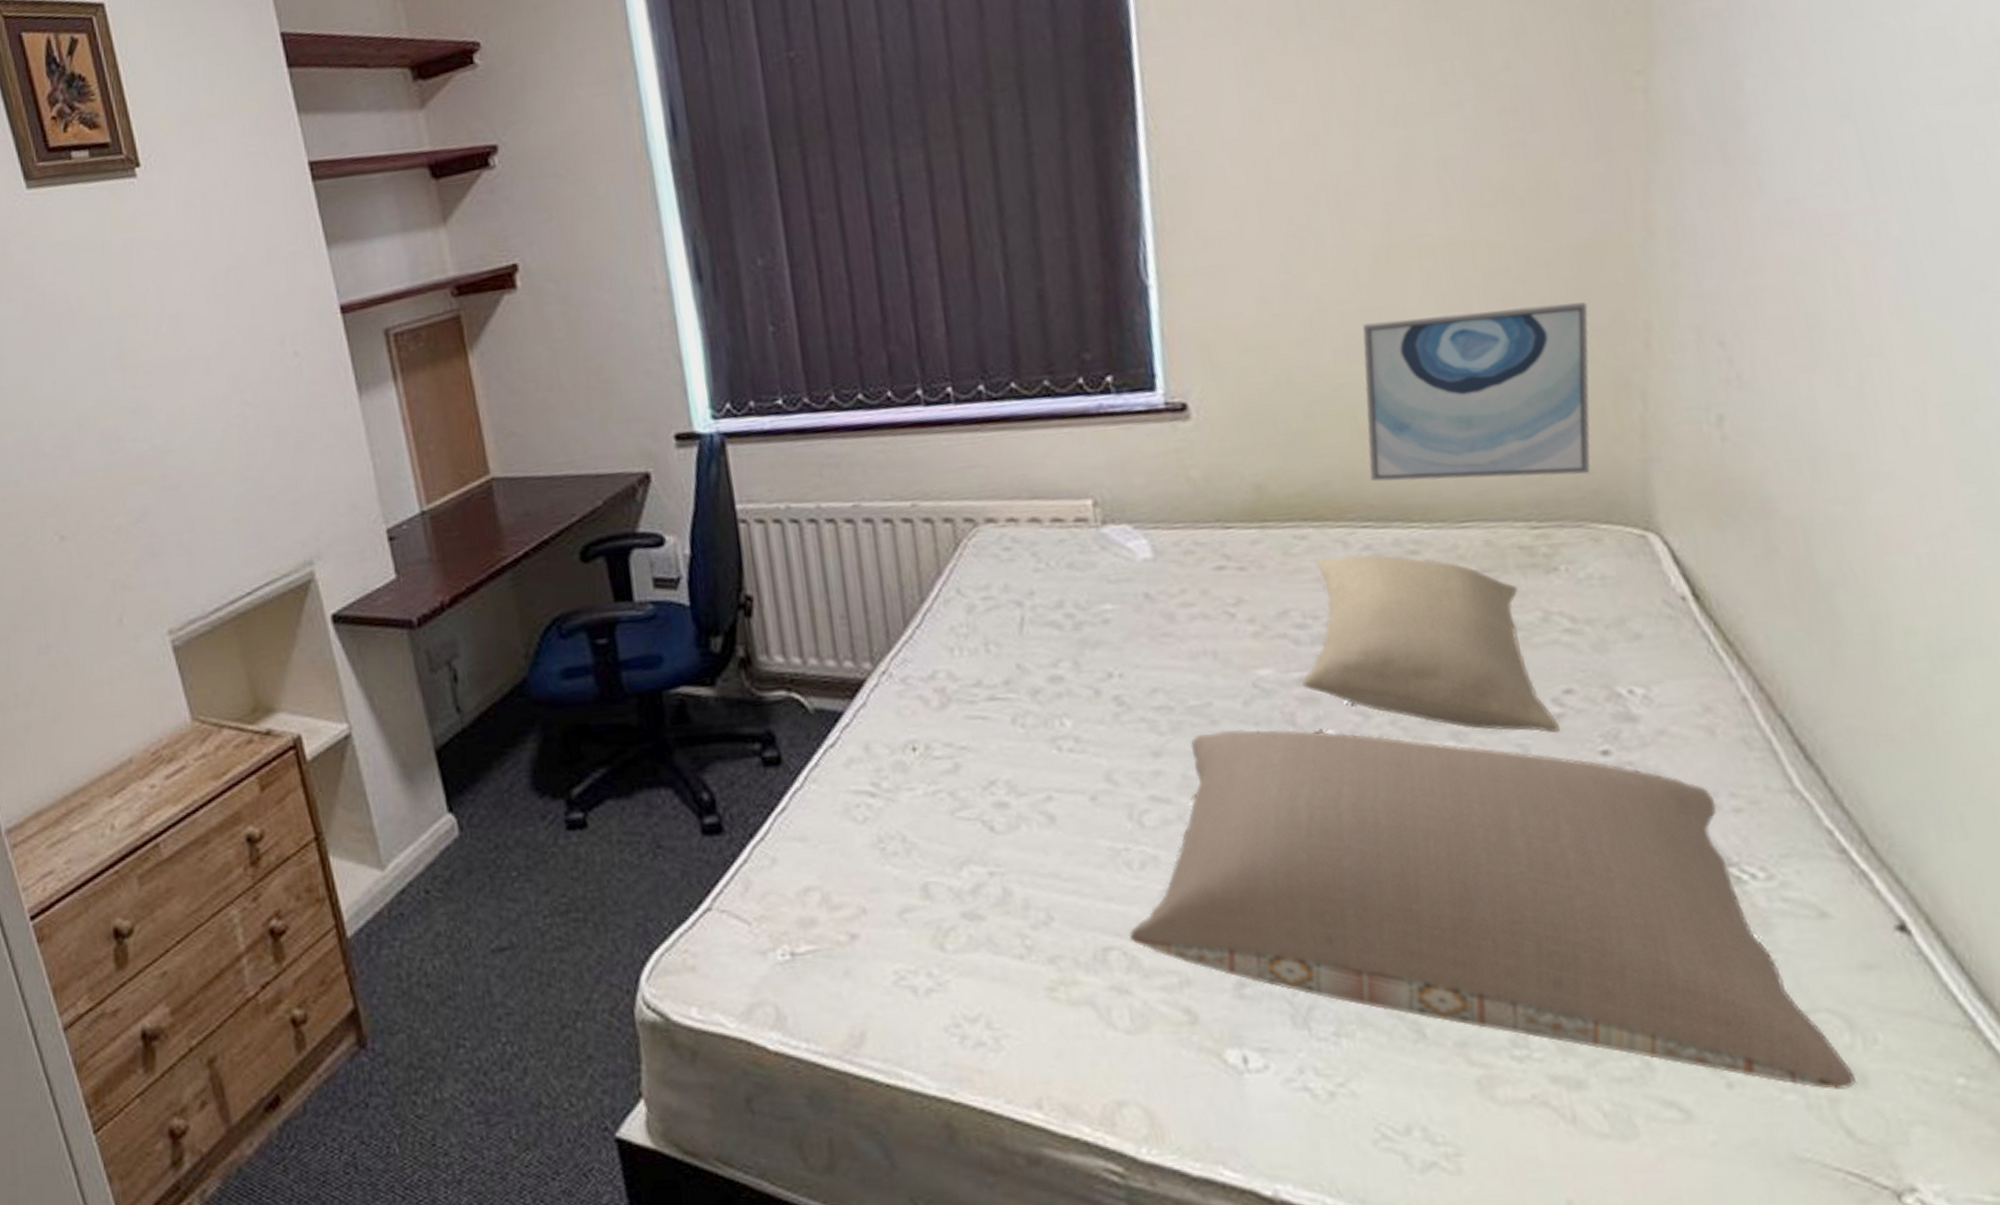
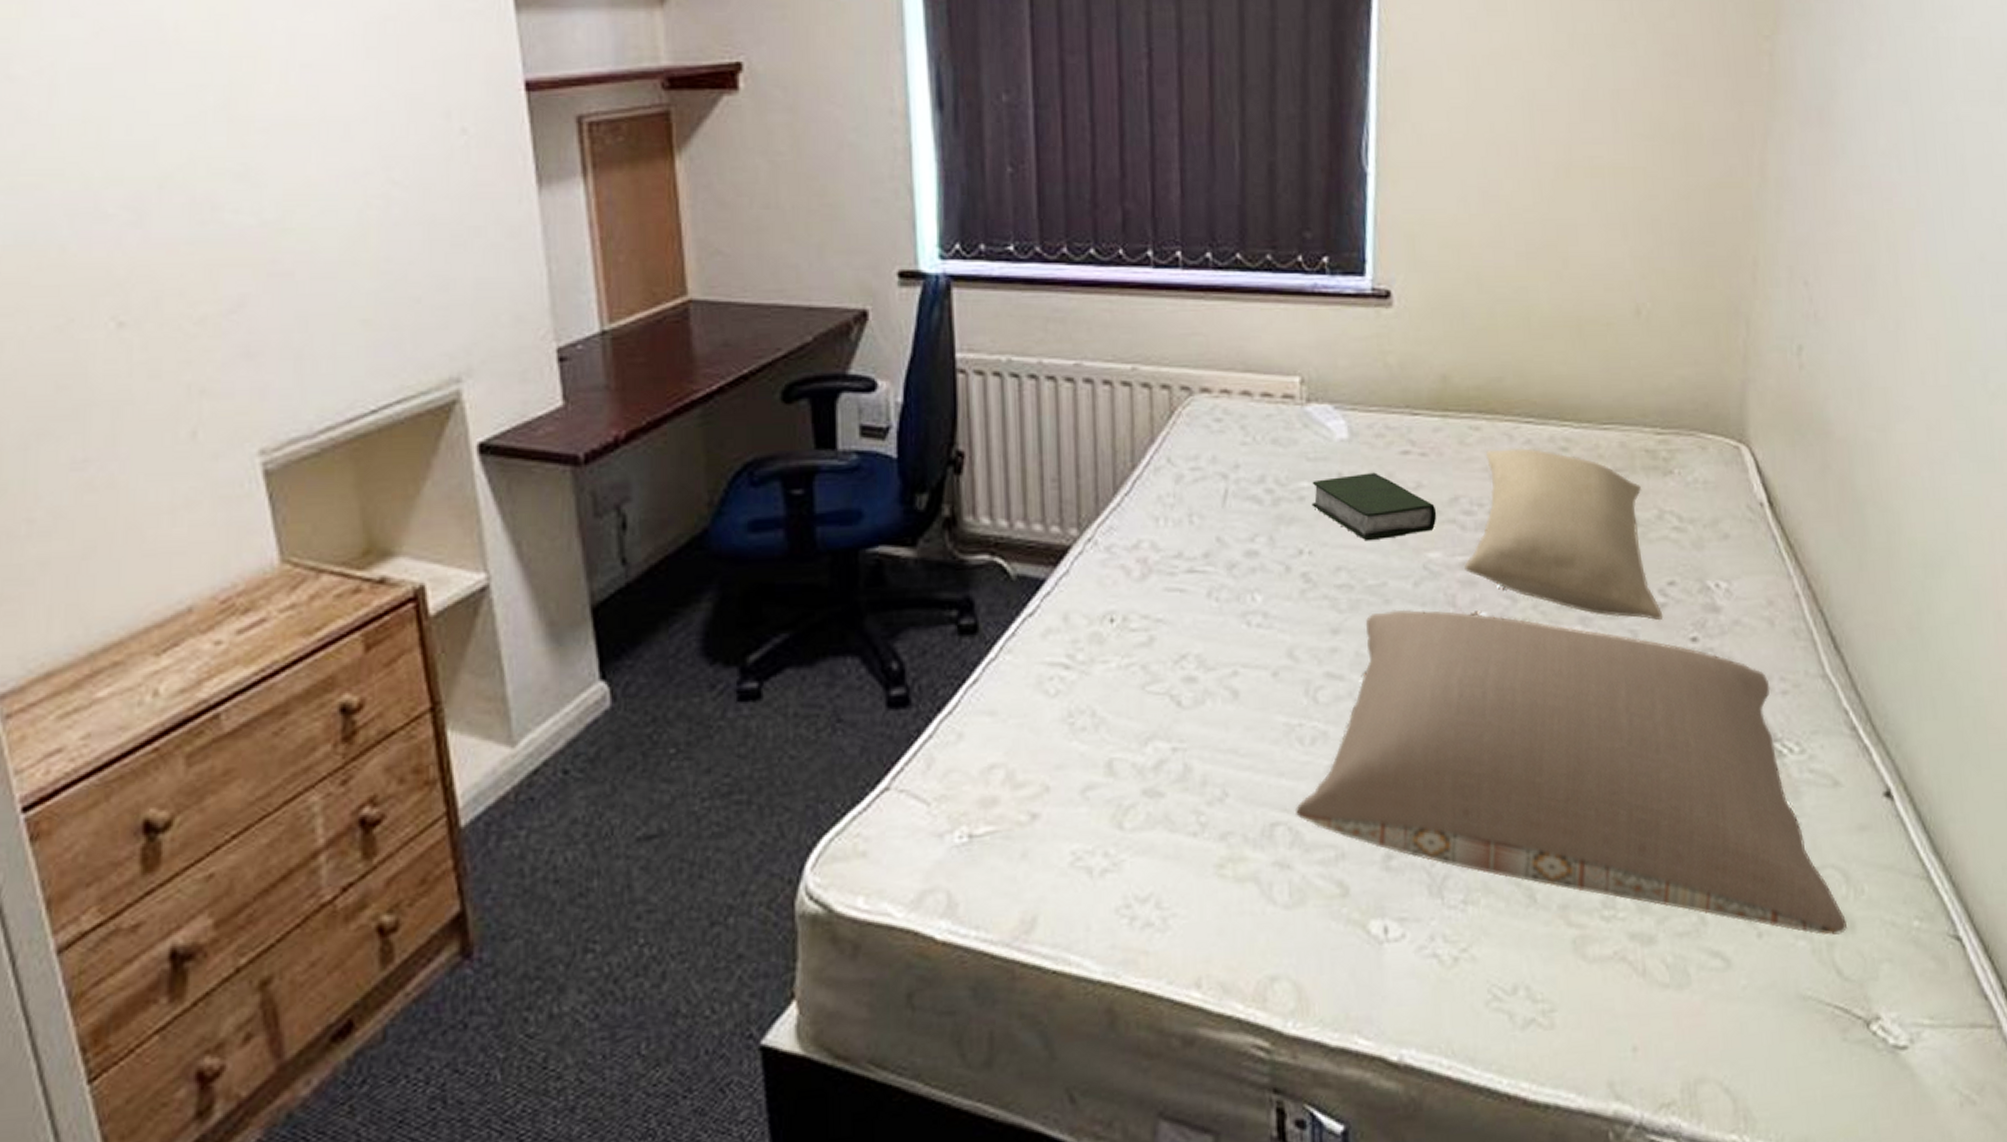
book: none [1116,590,1264,662] -> present [1311,472,1437,542]
wall art: present [1362,302,1591,482] -> none [1535,232,1714,389]

